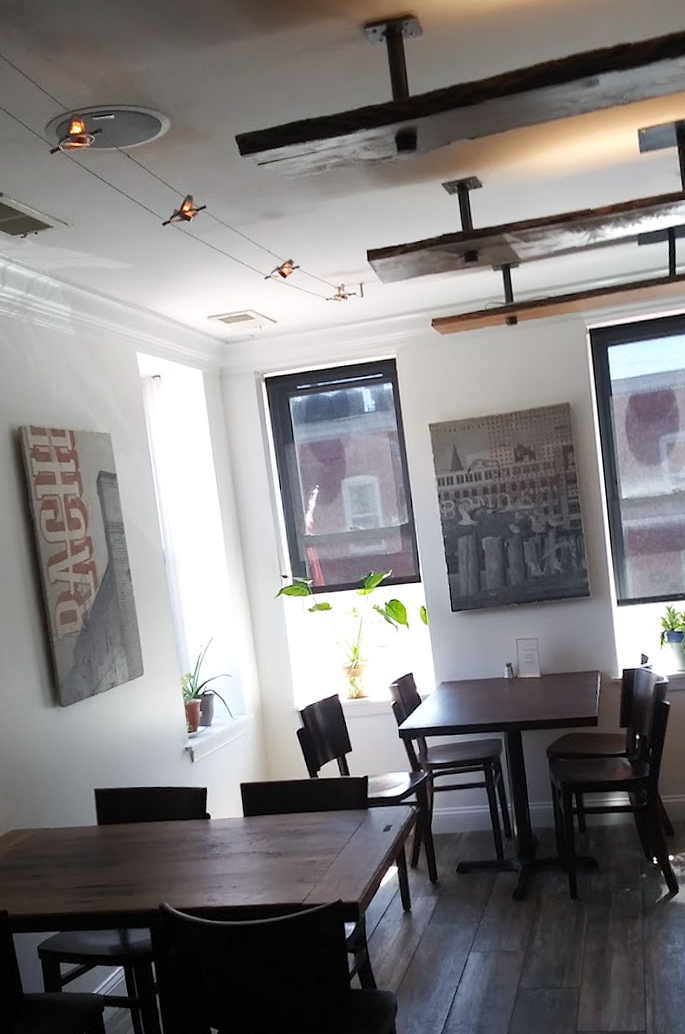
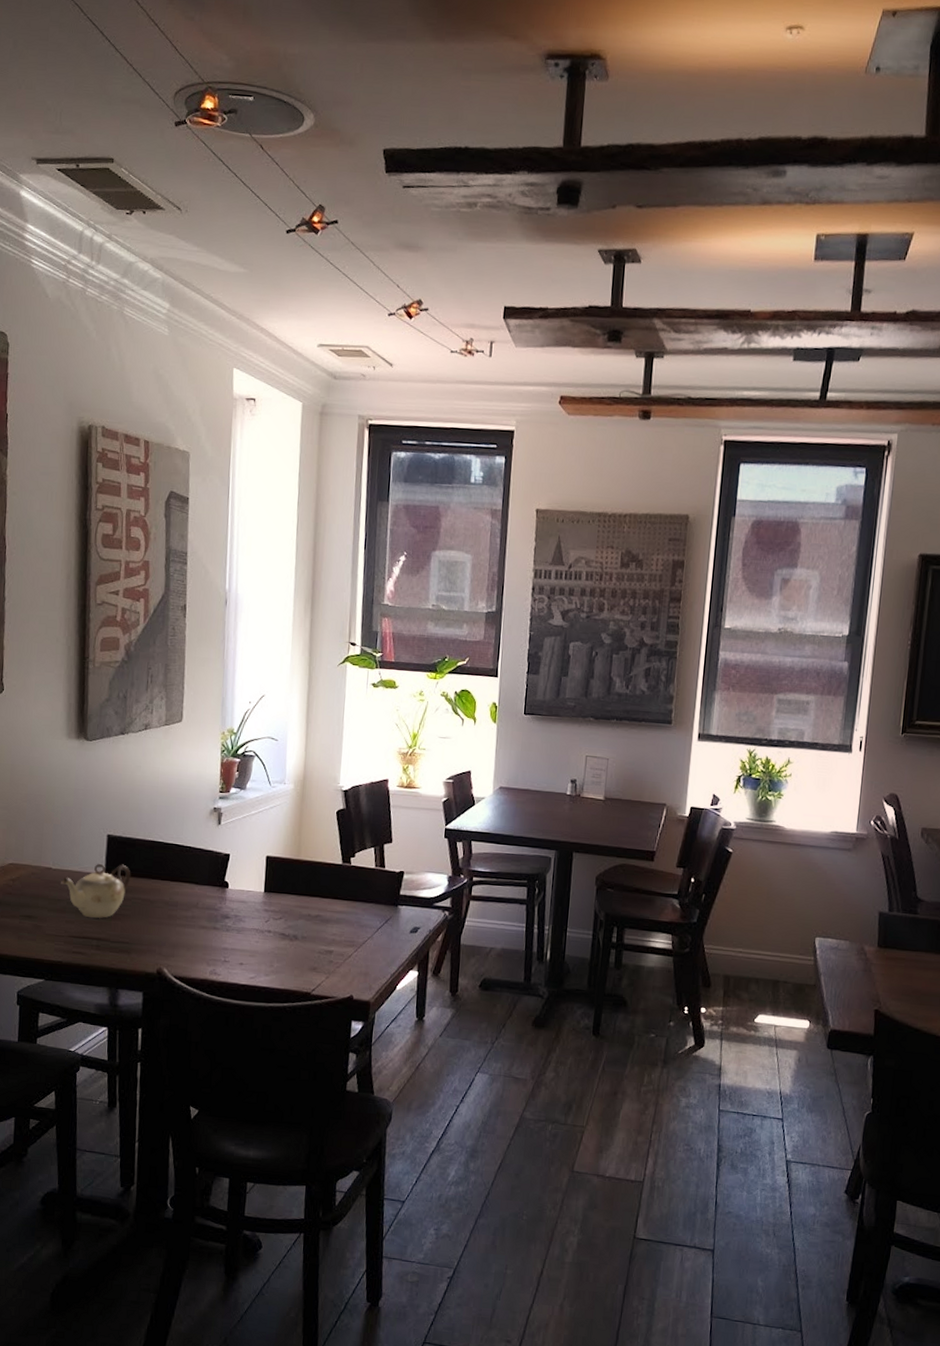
teapot: none [59,813,122,867] -> present [60,863,131,918]

